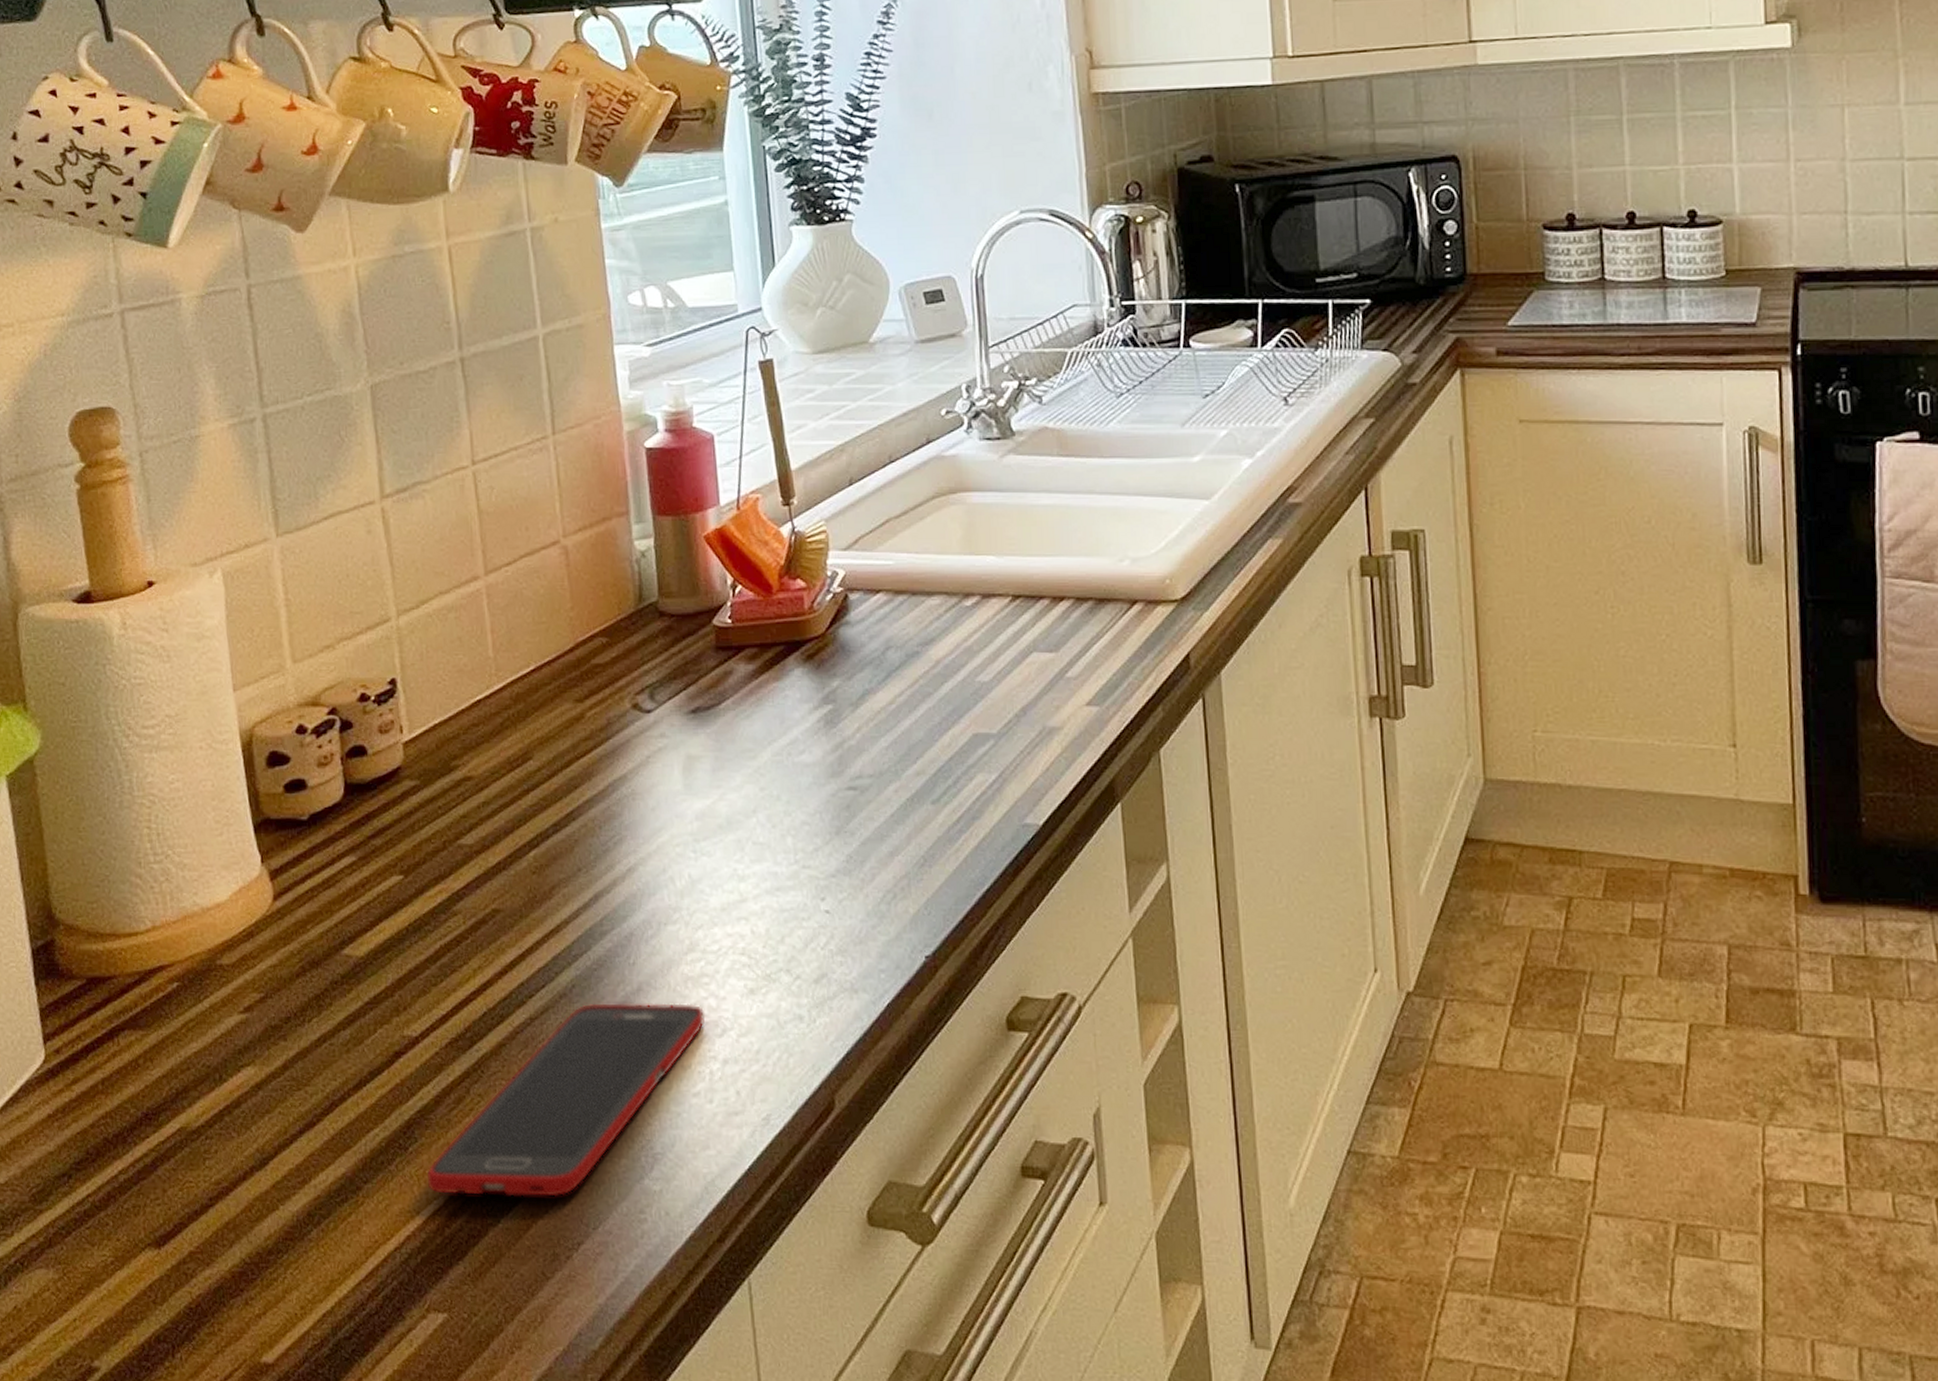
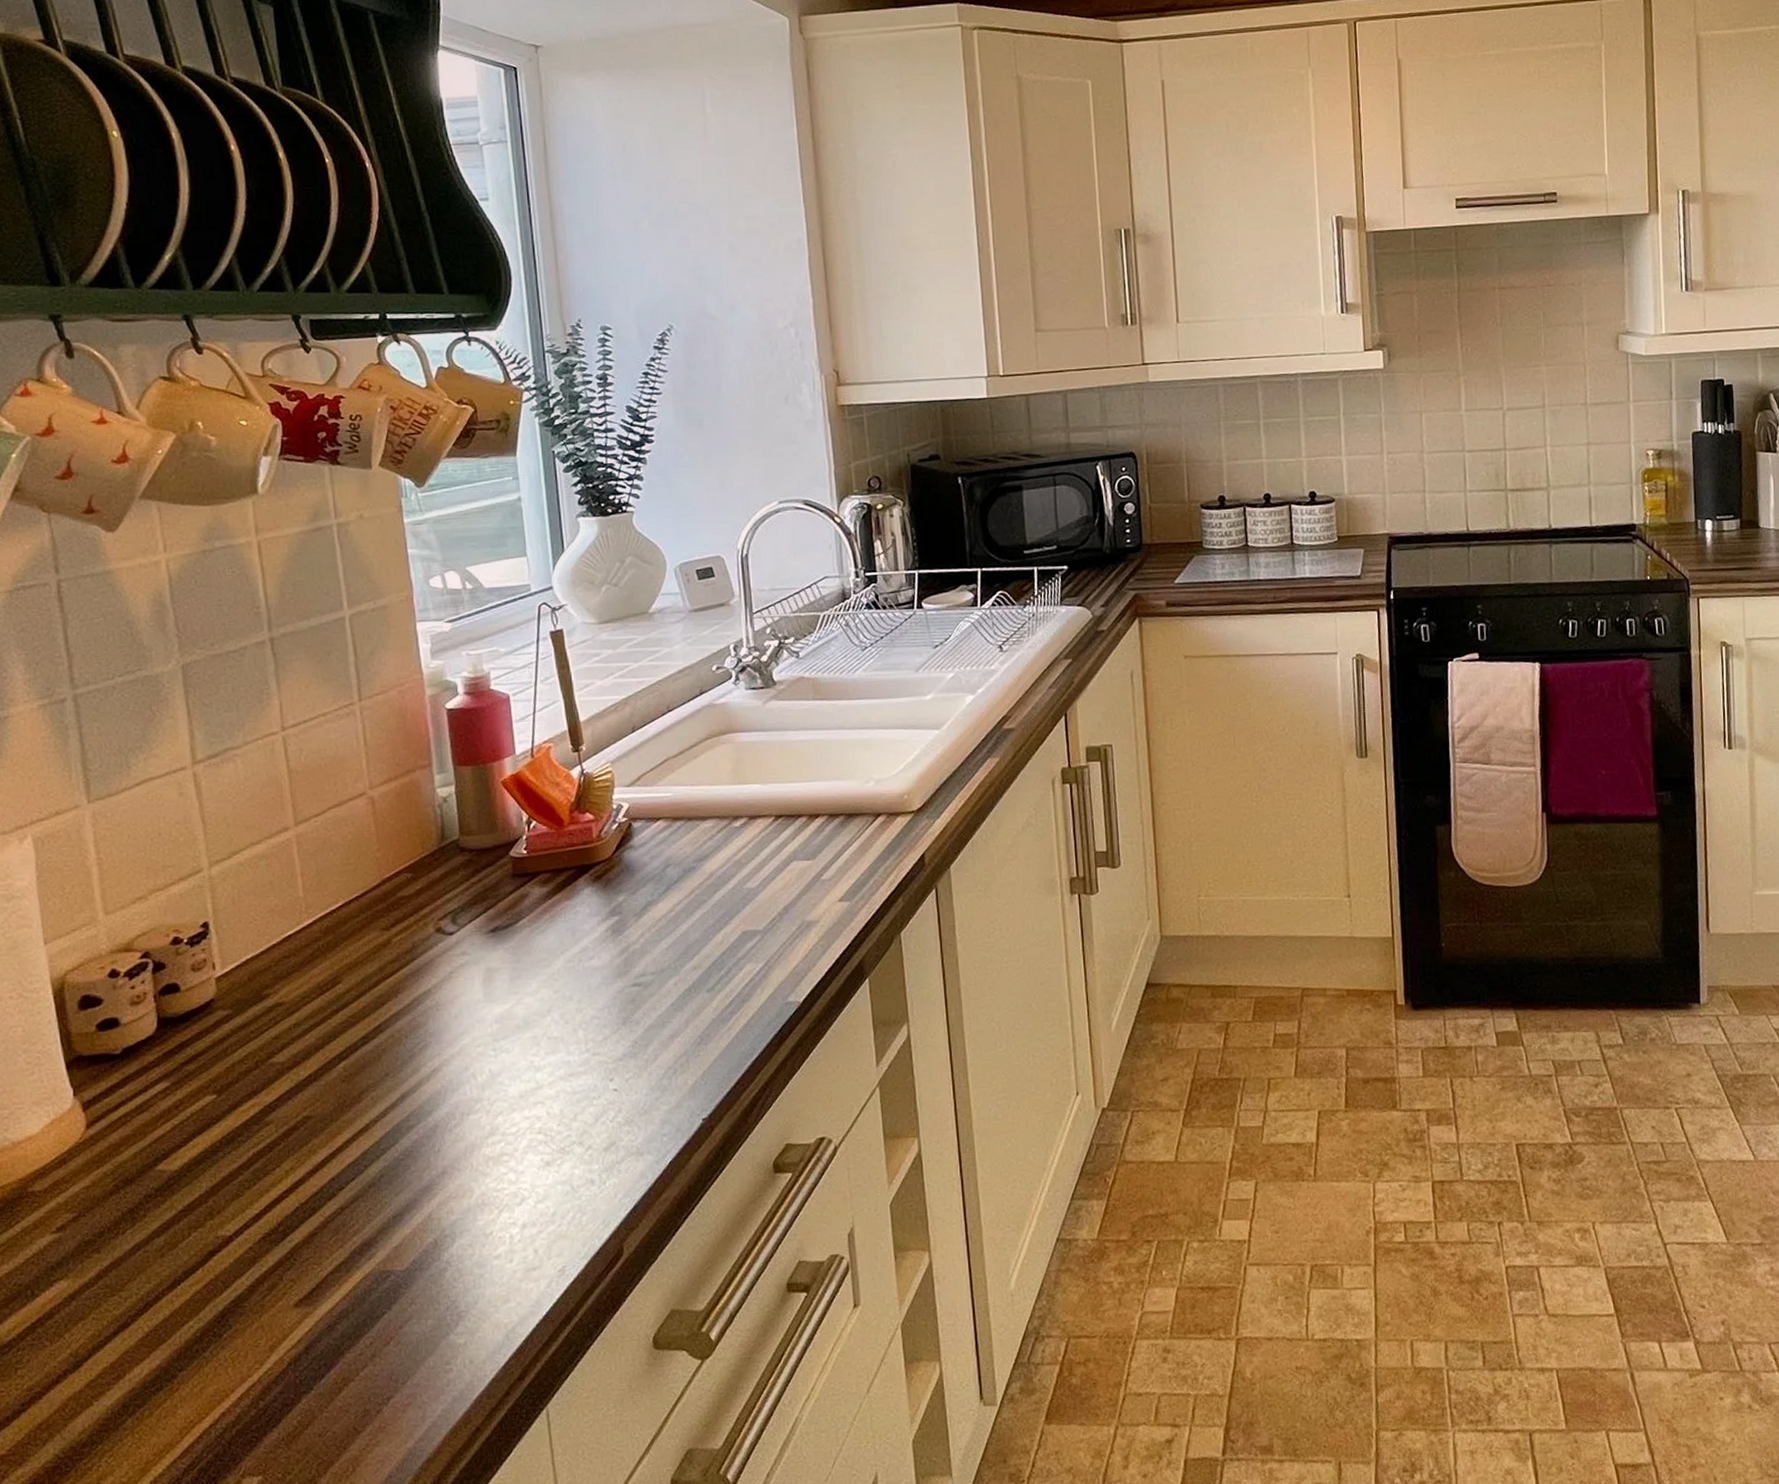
cell phone: present [426,1003,705,1197] -> none [241,1180,505,1372]

